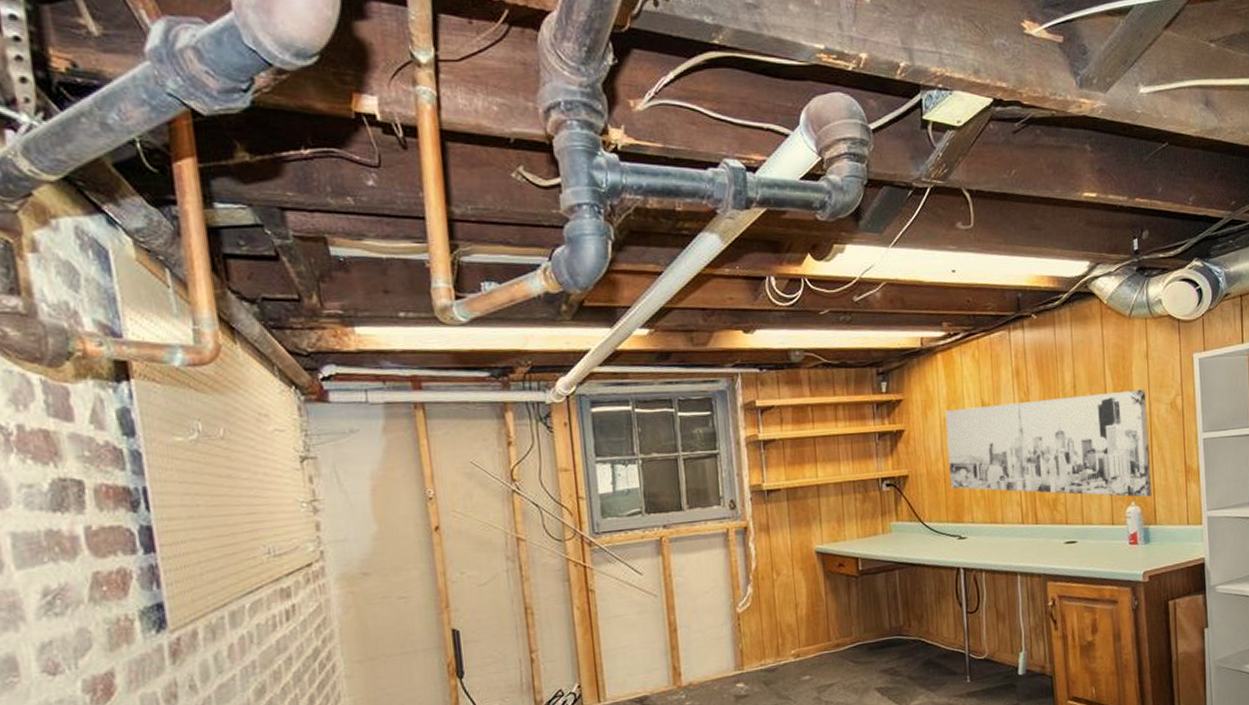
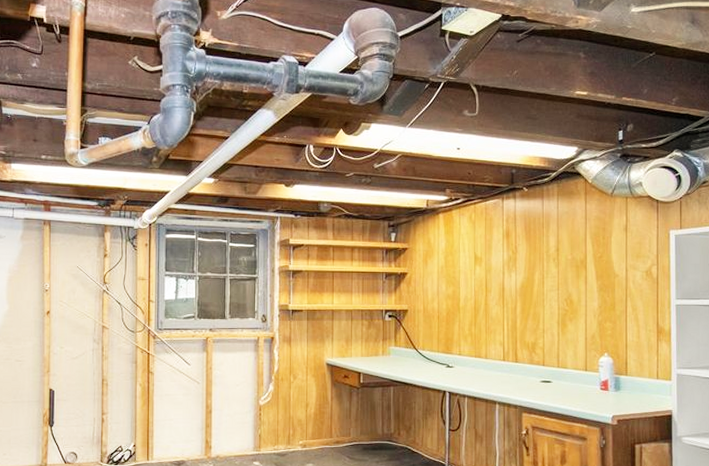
wall art: present [945,389,1152,497] -> none [442,257,624,350]

